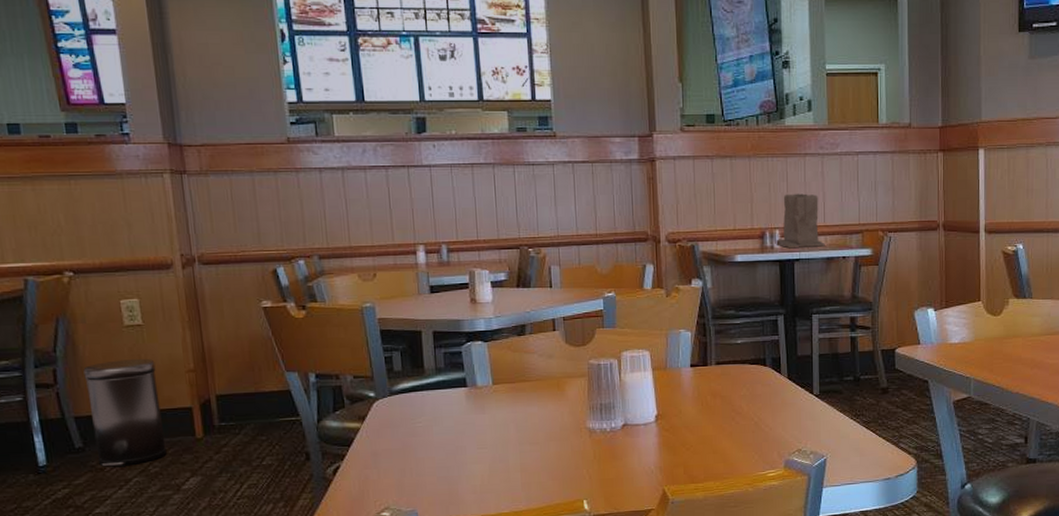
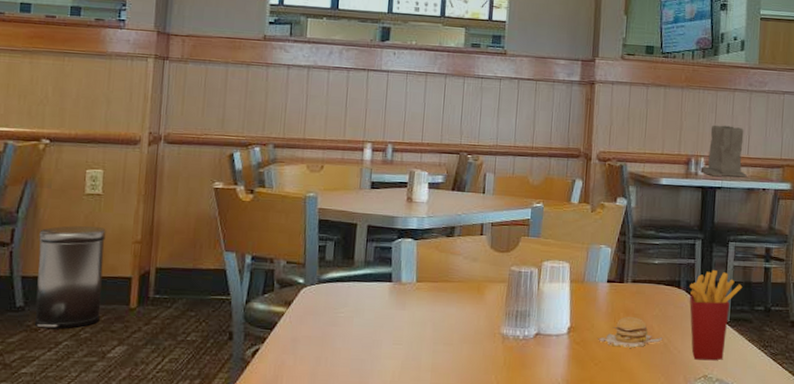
burger: none [686,399,753,431] -> present [597,317,663,349]
french fries: none [776,344,830,435] -> present [689,269,743,360]

